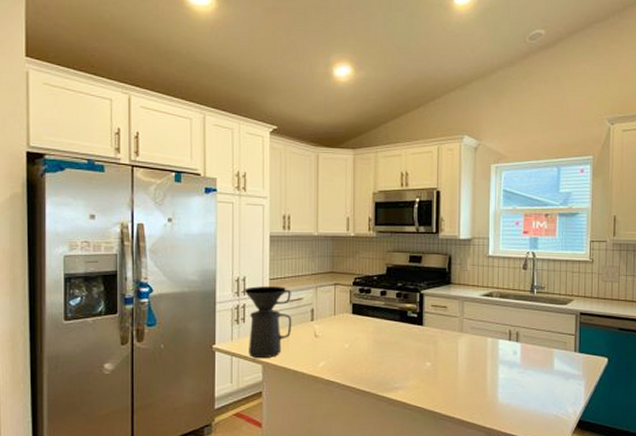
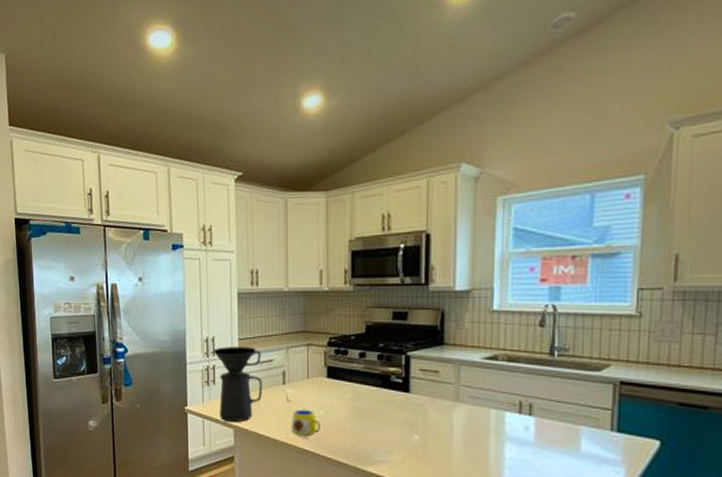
mug: none [318,343,345,370] -> present [291,409,320,438]

